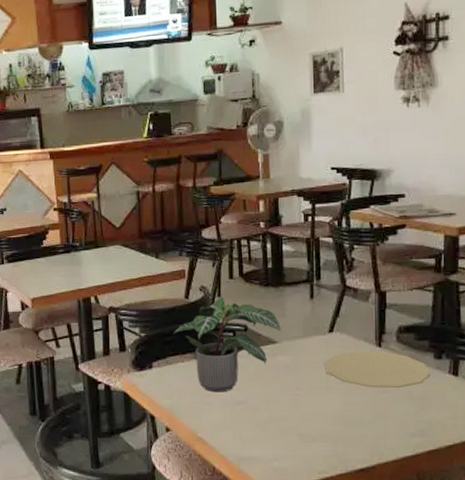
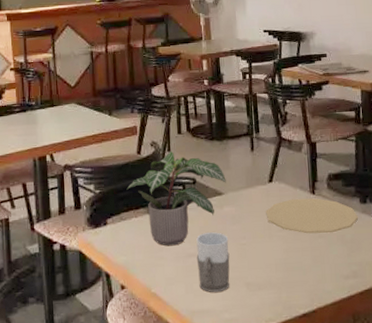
mug: none [245,381,282,442] -> present [196,232,230,293]

